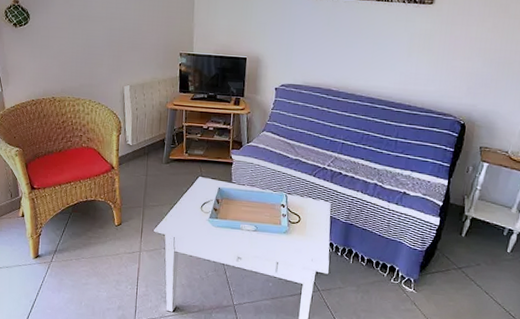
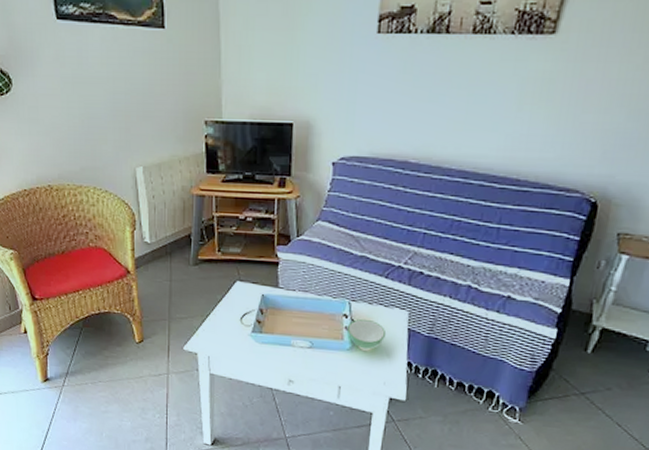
bowl: none [283,208,314,234] -> present [346,318,387,351]

